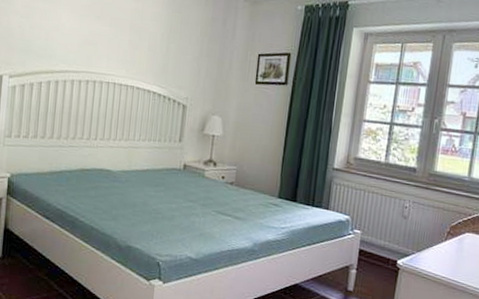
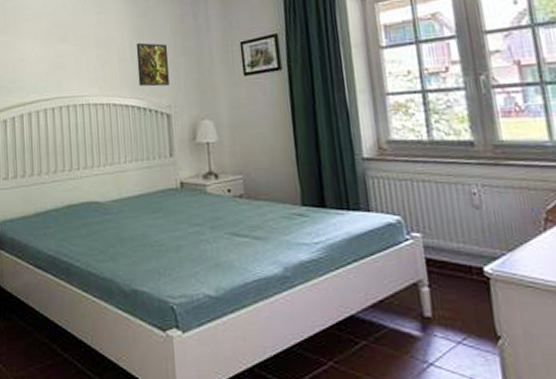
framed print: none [163,36,195,80] -> present [136,42,169,87]

